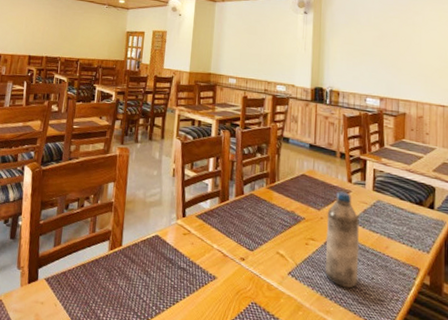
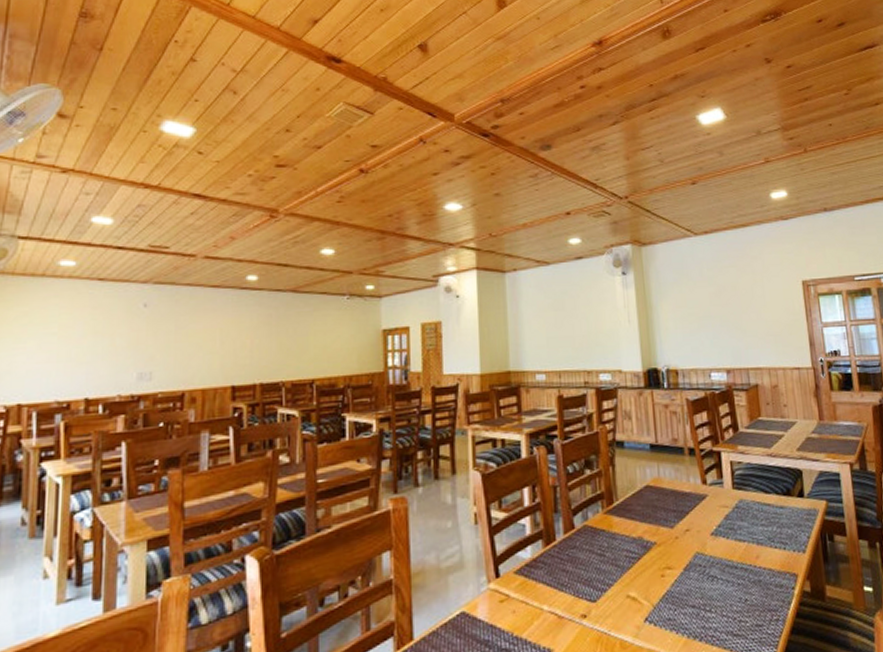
water bottle: present [325,191,360,289] -> none [682,497,730,621]

